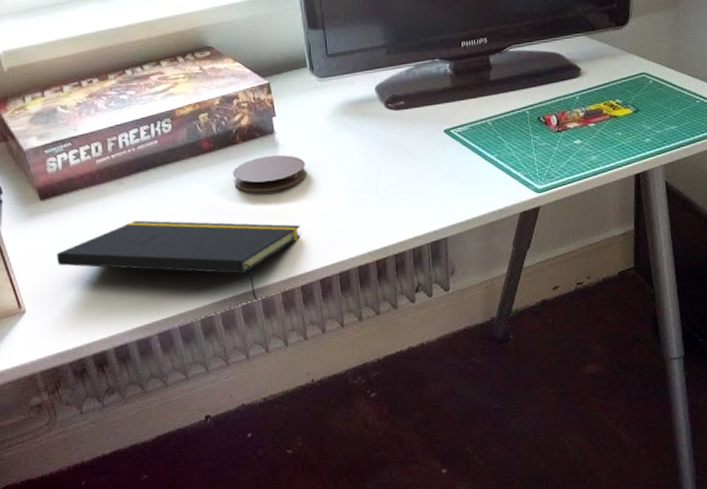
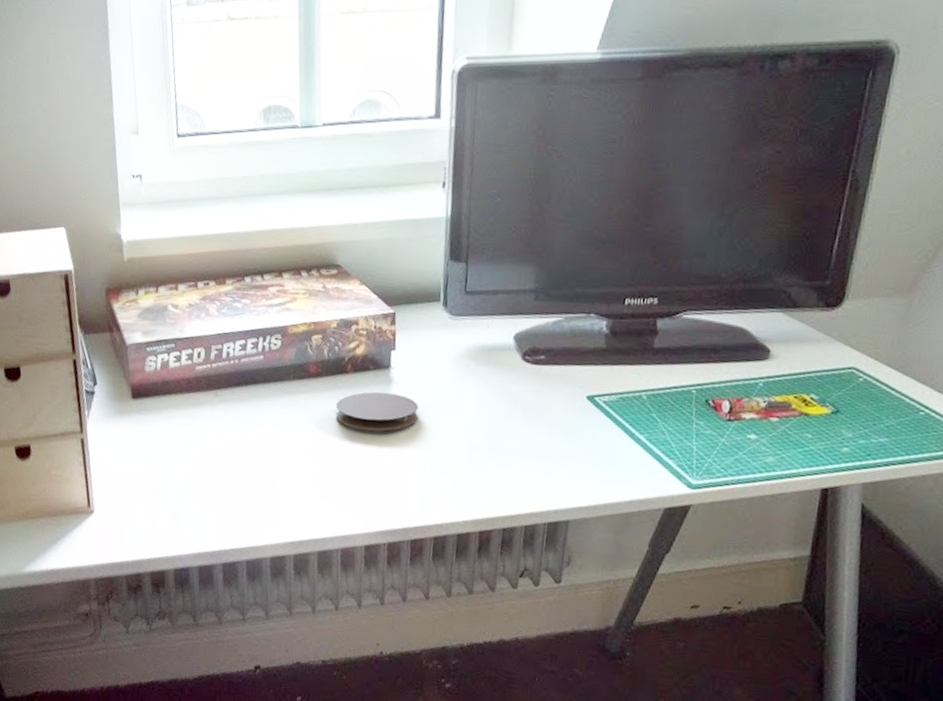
notepad: present [56,220,301,300] -> none [135,436,400,549]

